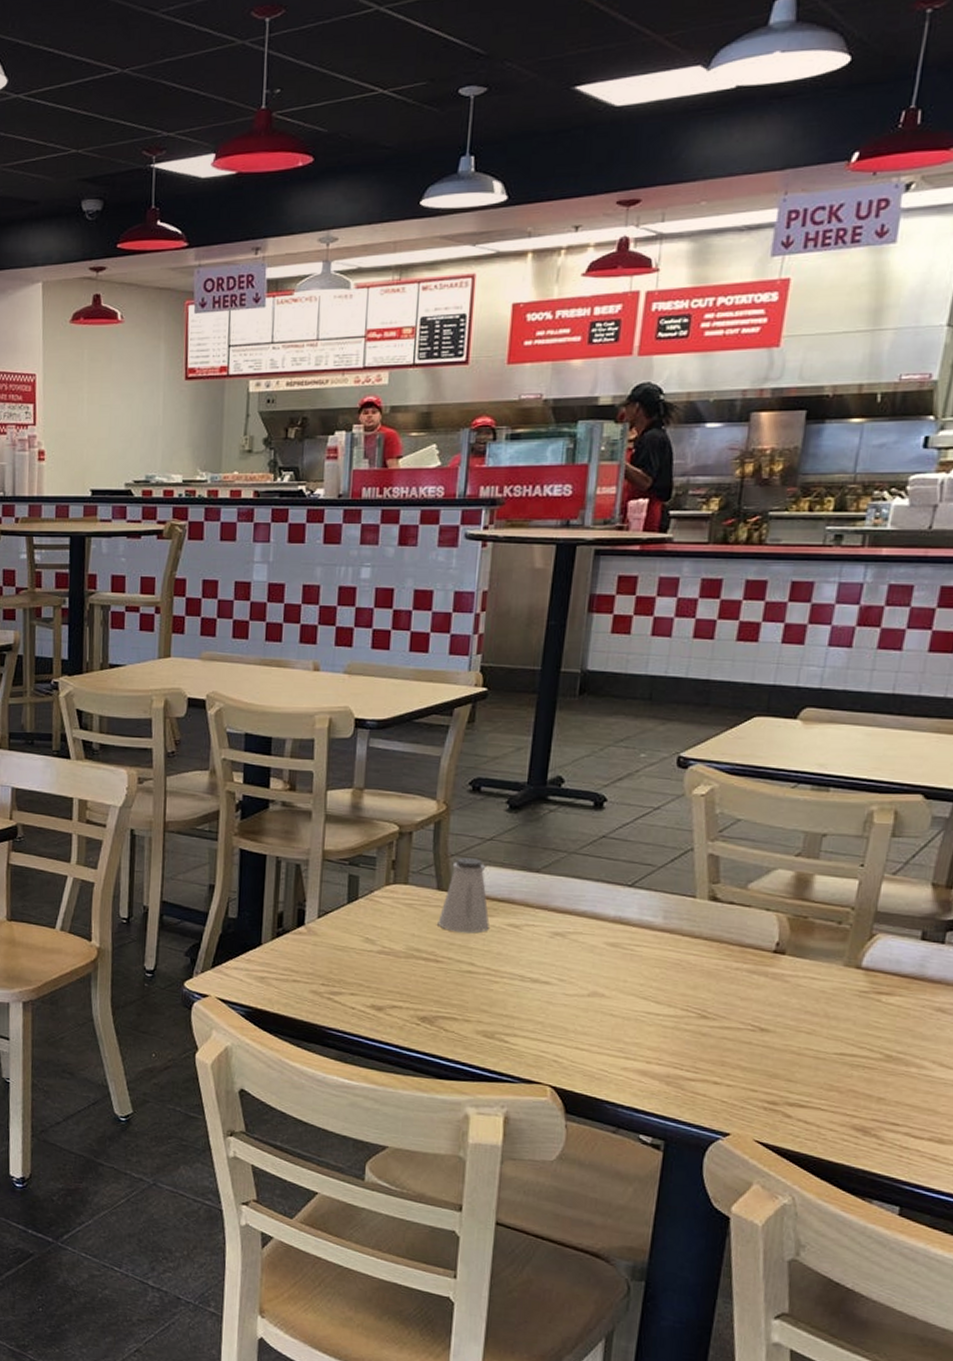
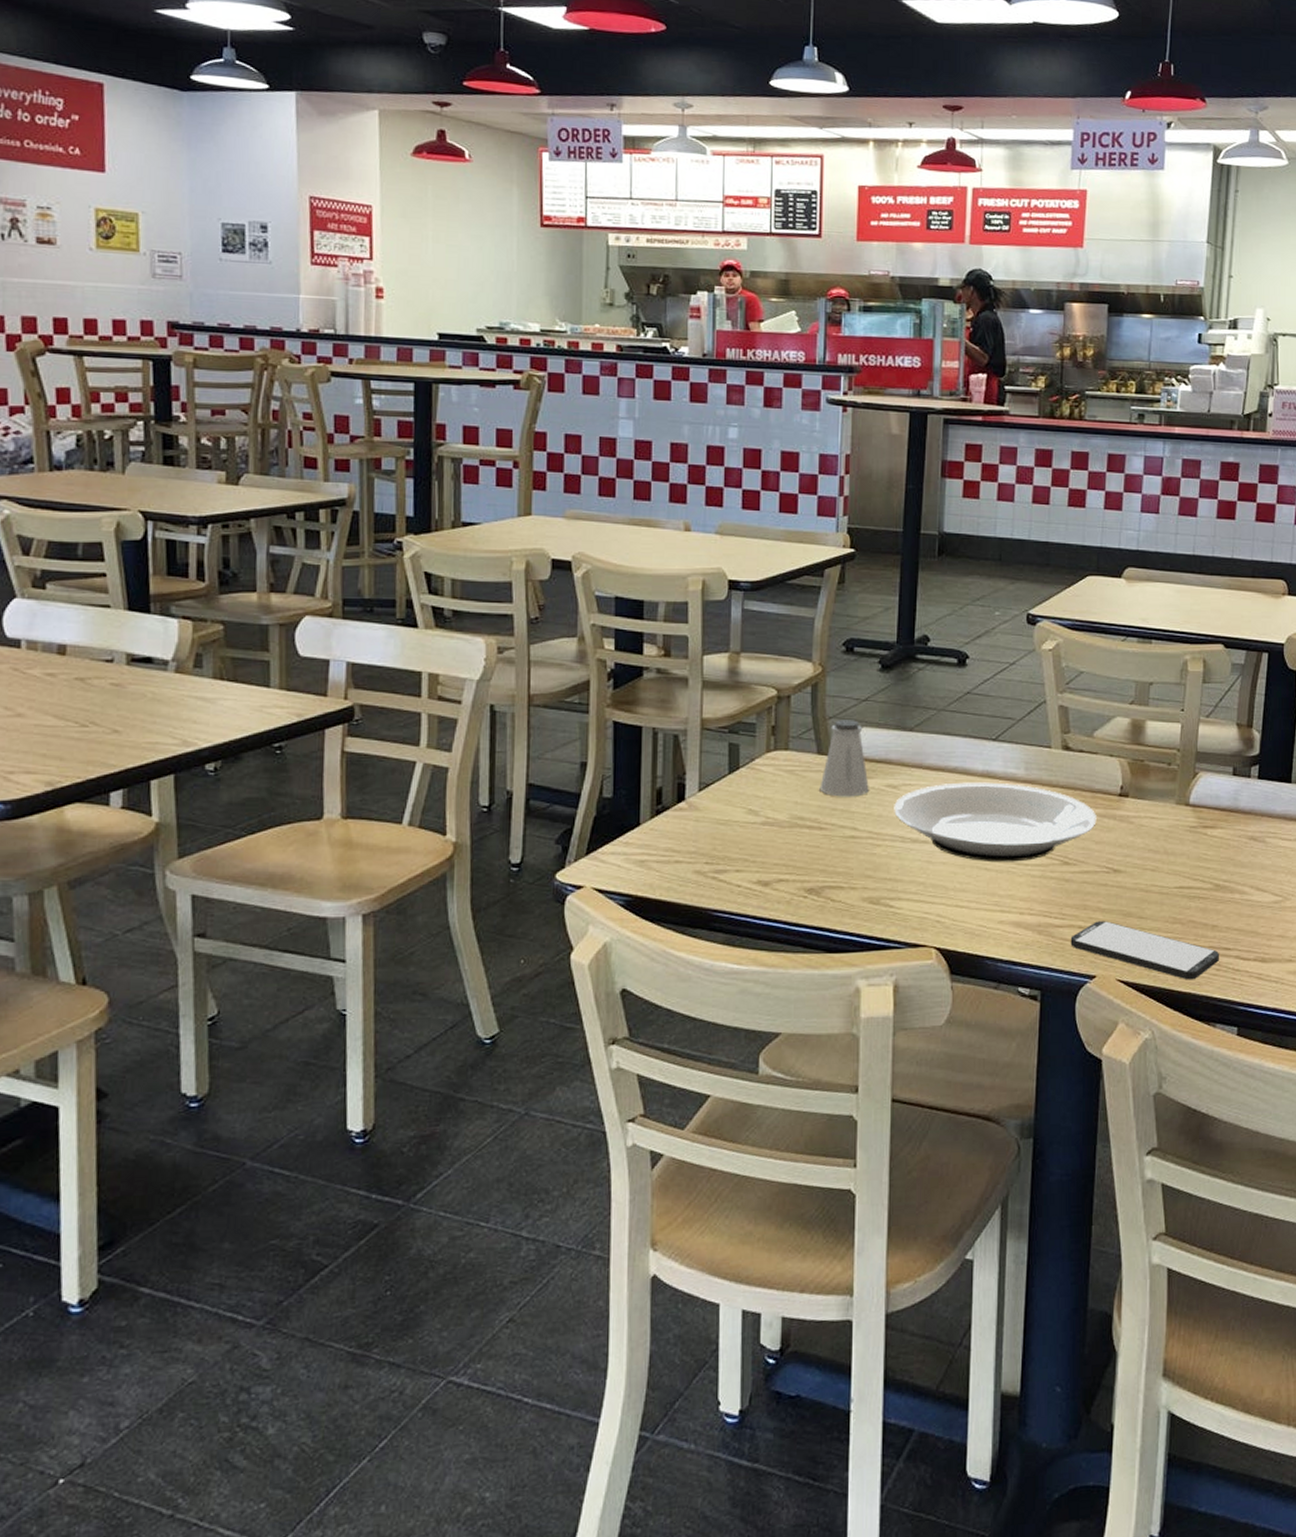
plate: none [514,926,745,1011] -> present [894,782,1097,863]
smartphone: none [702,1079,885,1152] -> present [1070,921,1220,980]

